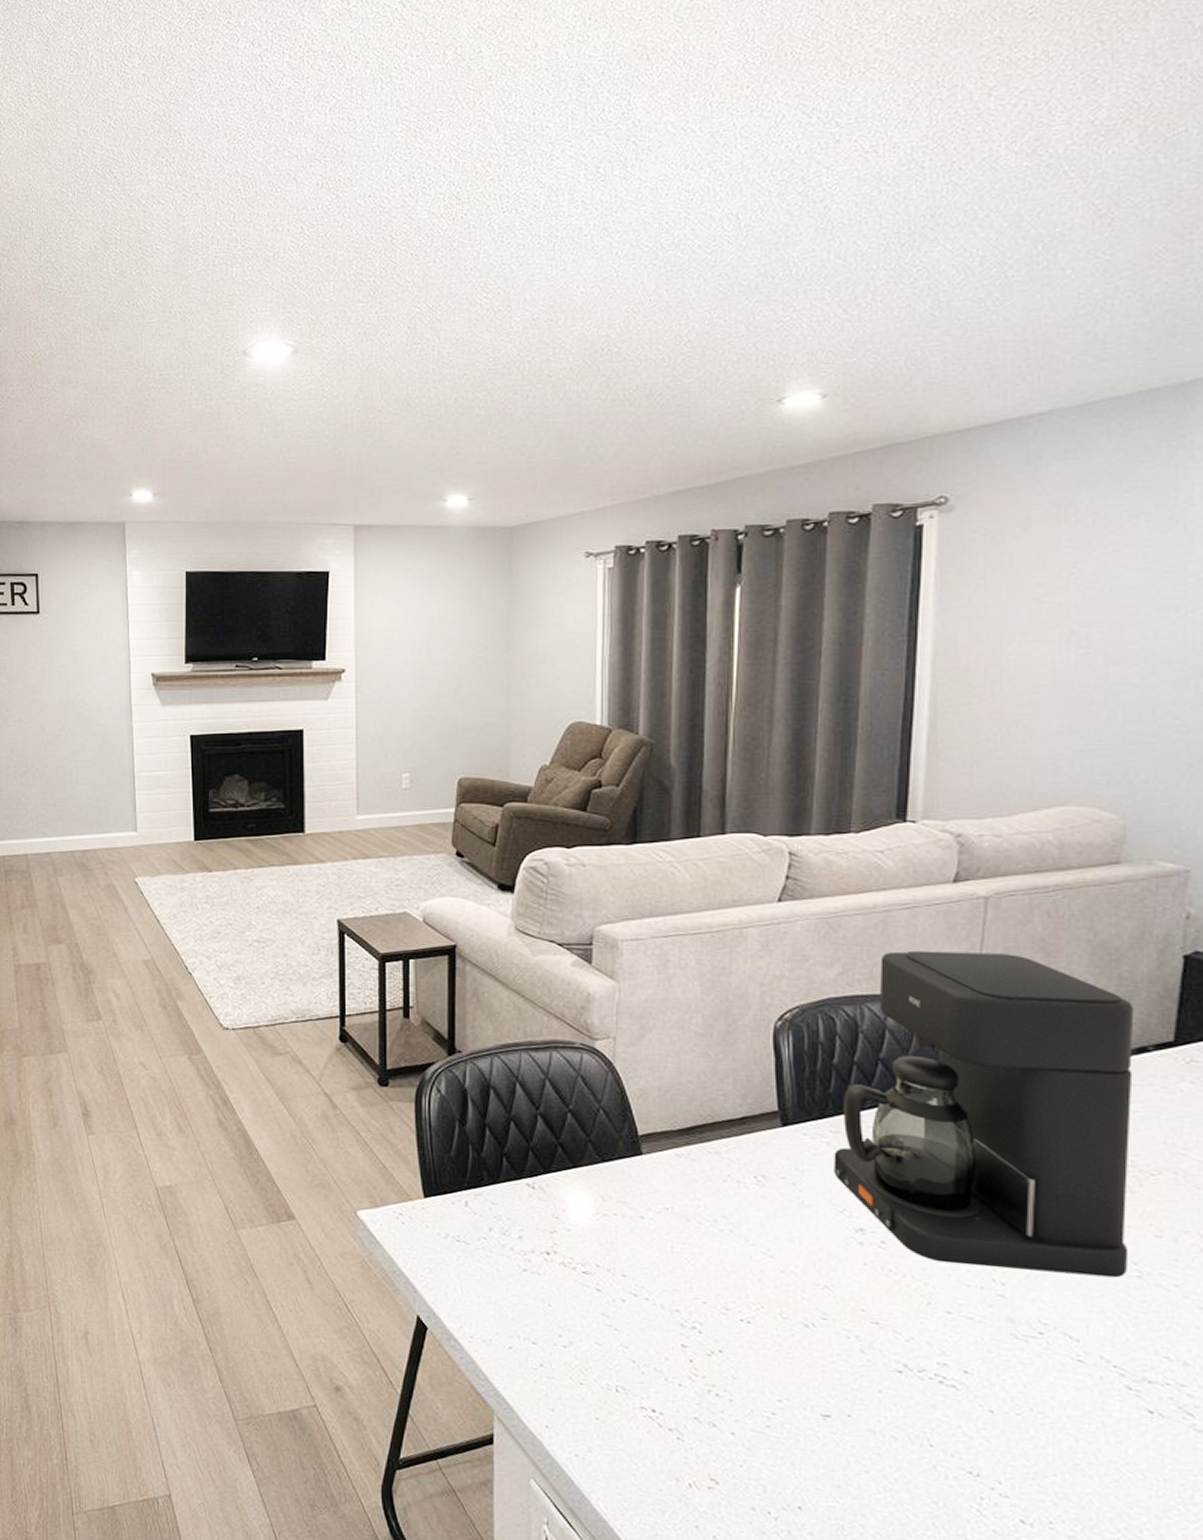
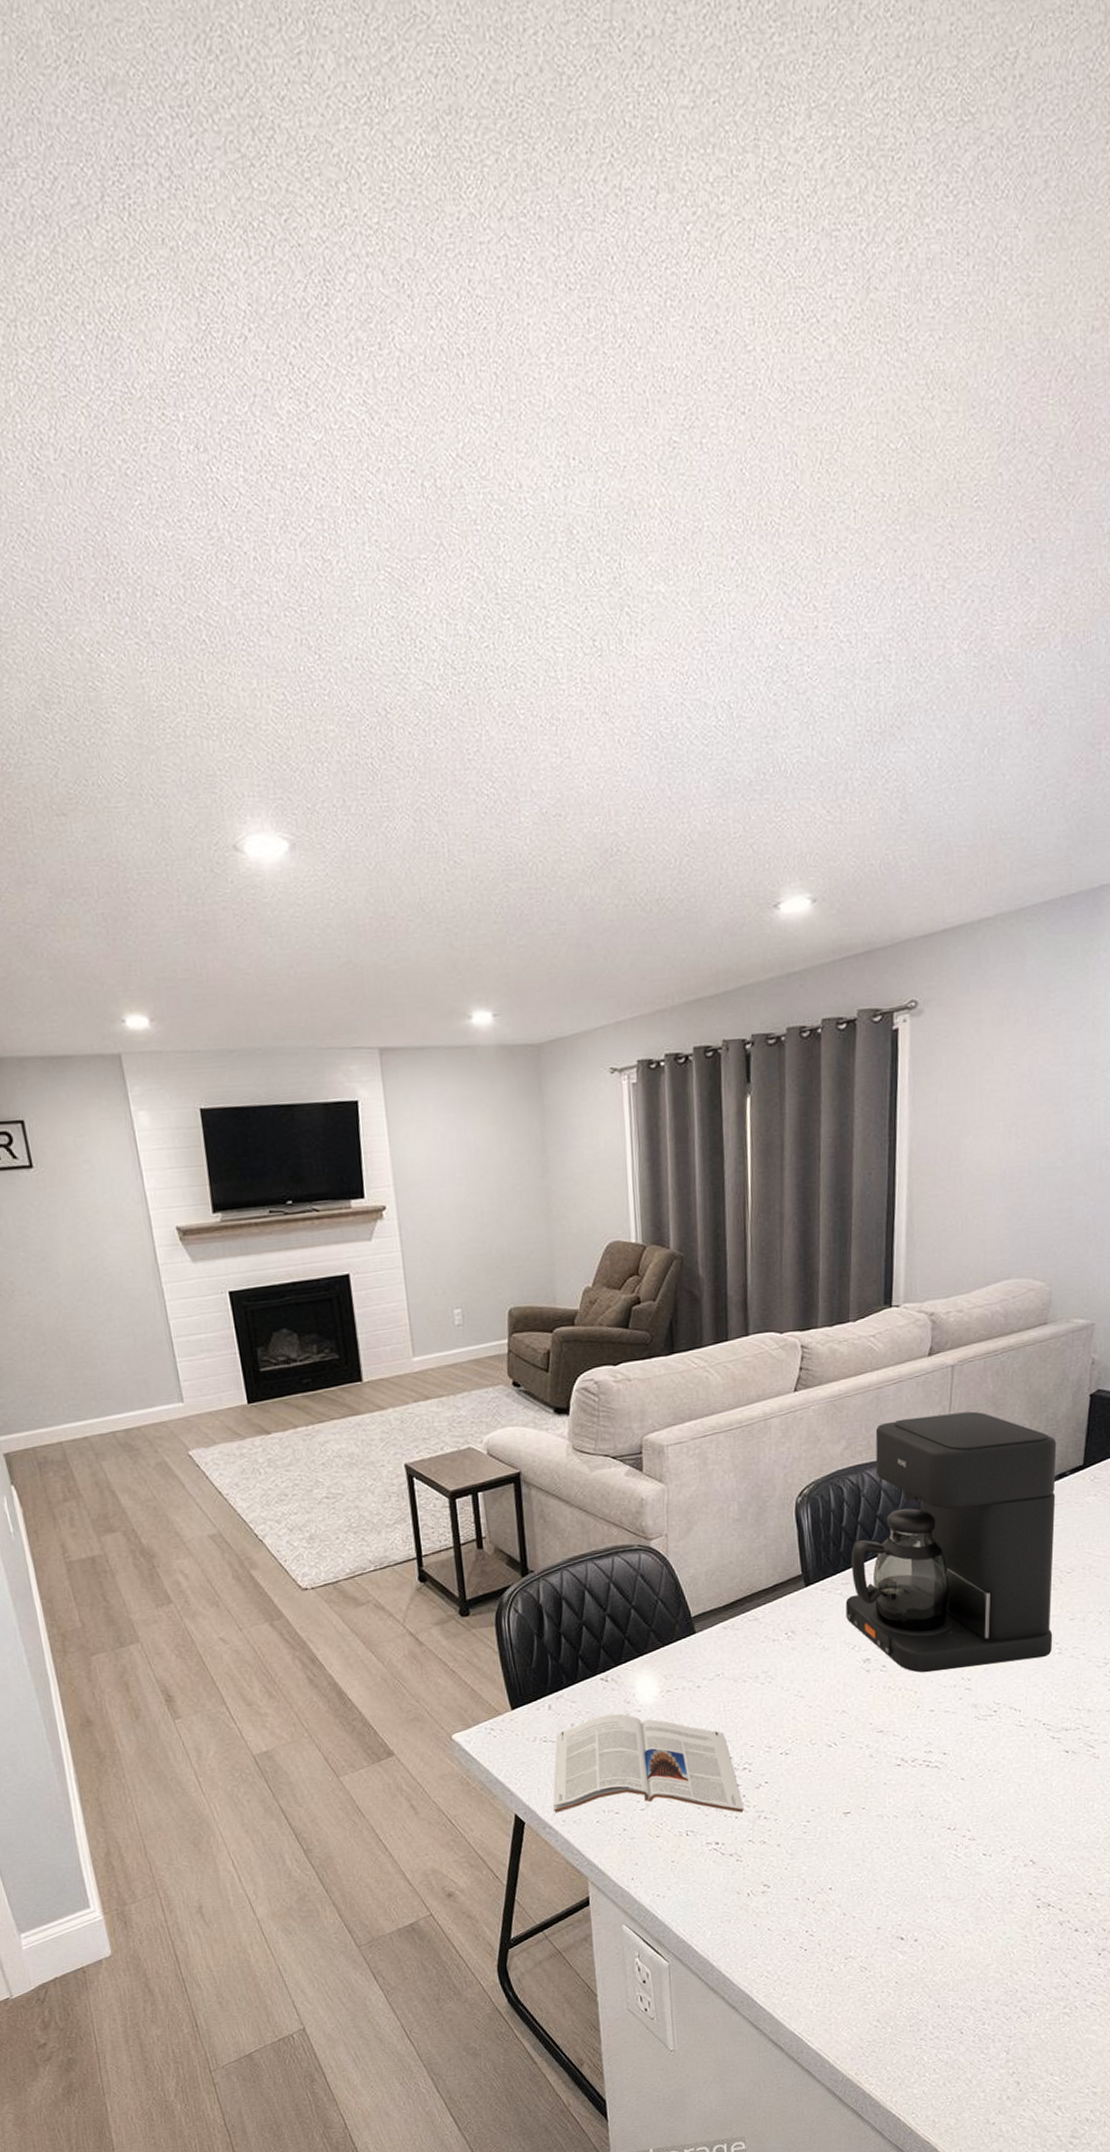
magazine: none [460,1226,690,1381] -> present [552,1713,744,1813]

